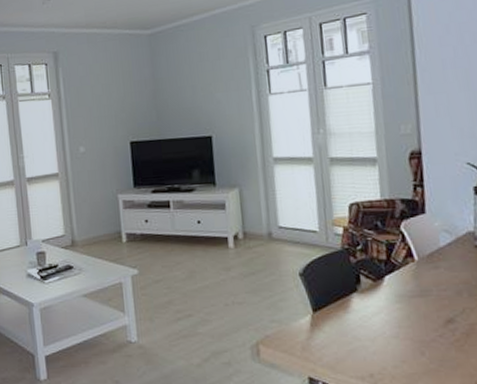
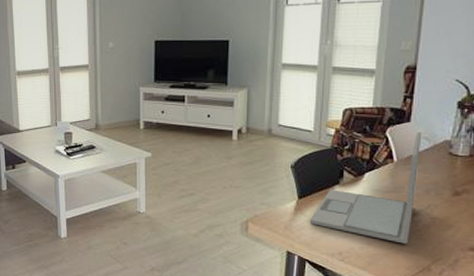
laptop: none [329,223,448,358] -> present [309,131,422,244]

